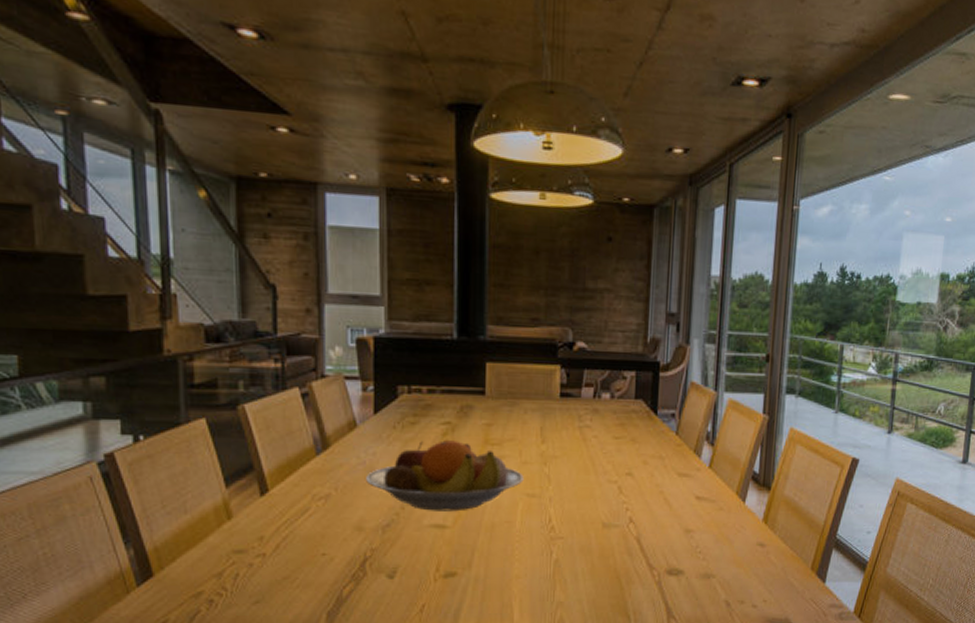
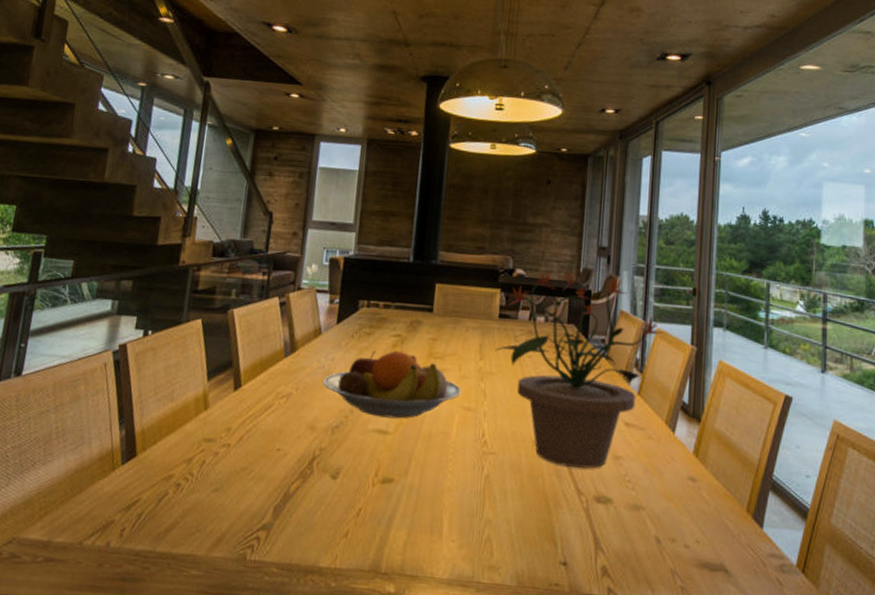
potted plant: none [557,341,734,545] -> present [494,269,662,469]

